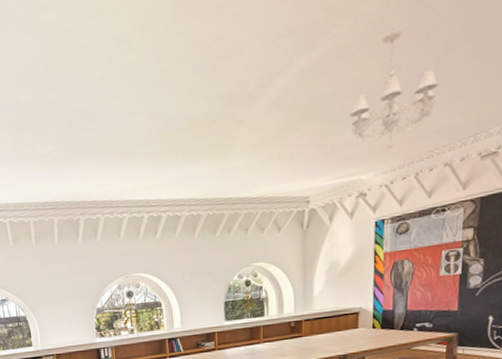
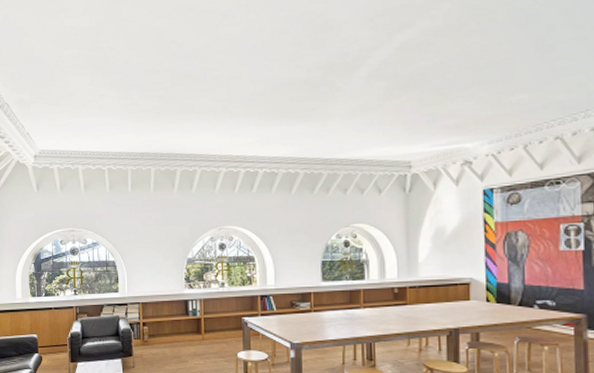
chandelier: present [349,30,438,149] -> none [450,13,541,120]

